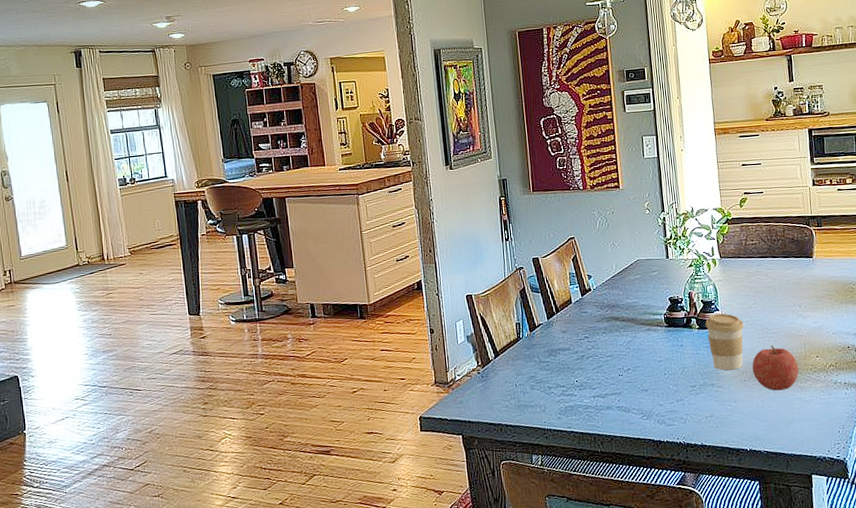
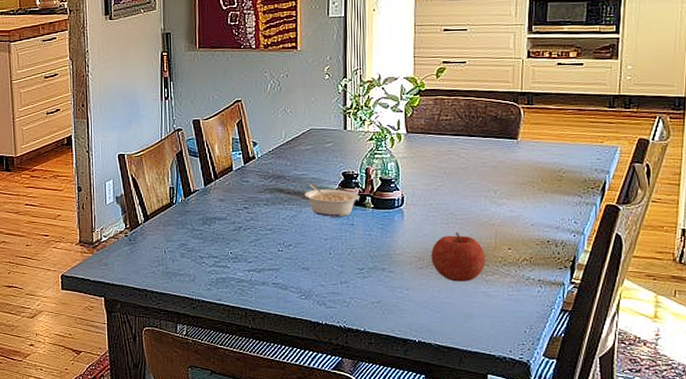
legume: none [637,310,685,340] -> present [304,183,359,217]
coffee cup: present [705,313,744,371] -> none [381,193,426,256]

